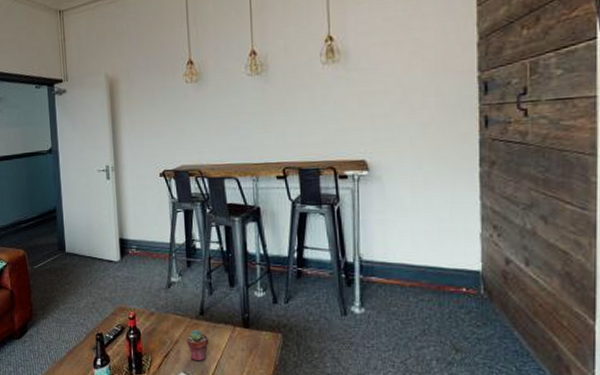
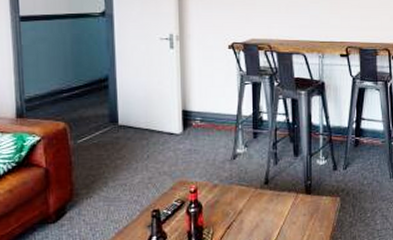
potted succulent: present [186,329,209,361] -> none [250,199,273,230]

